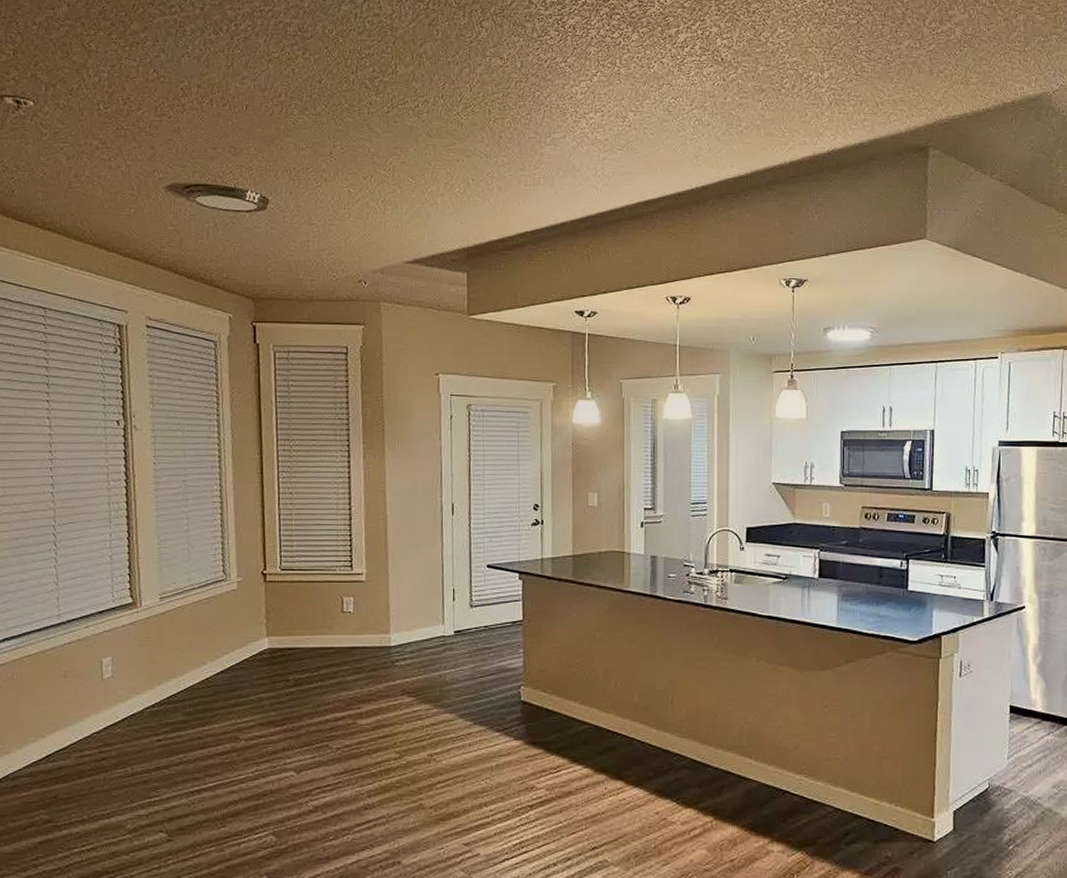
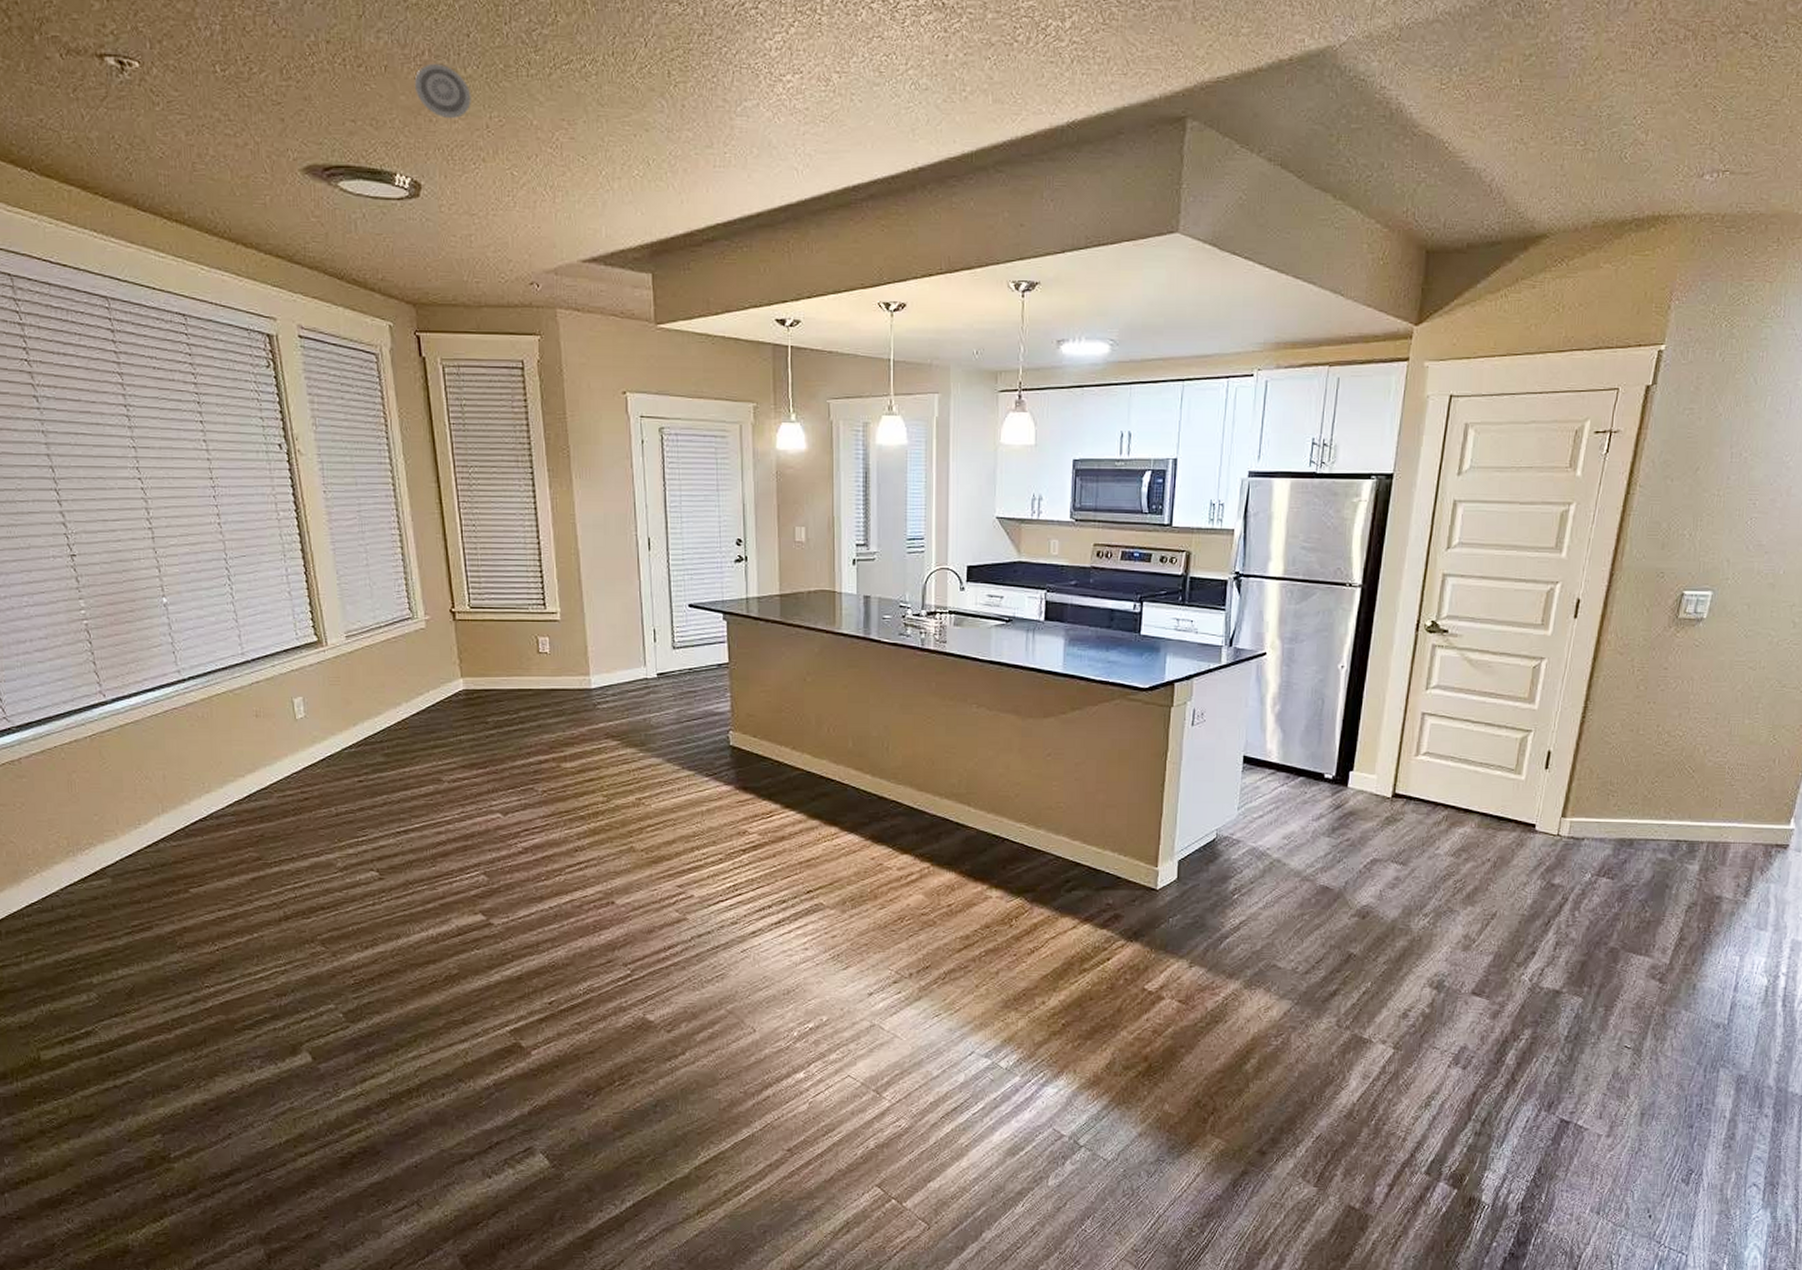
smoke detector: none [270,103,319,147] -> present [414,63,471,119]

